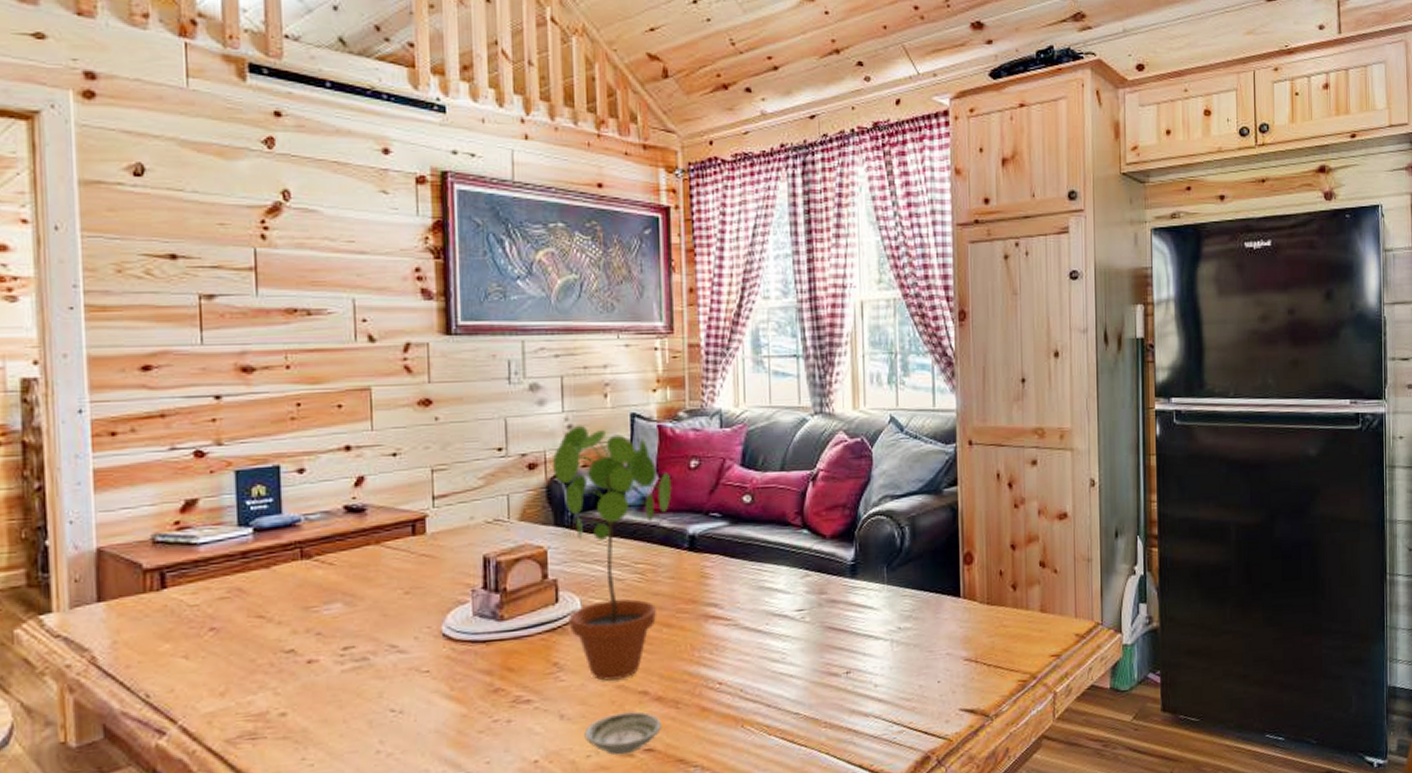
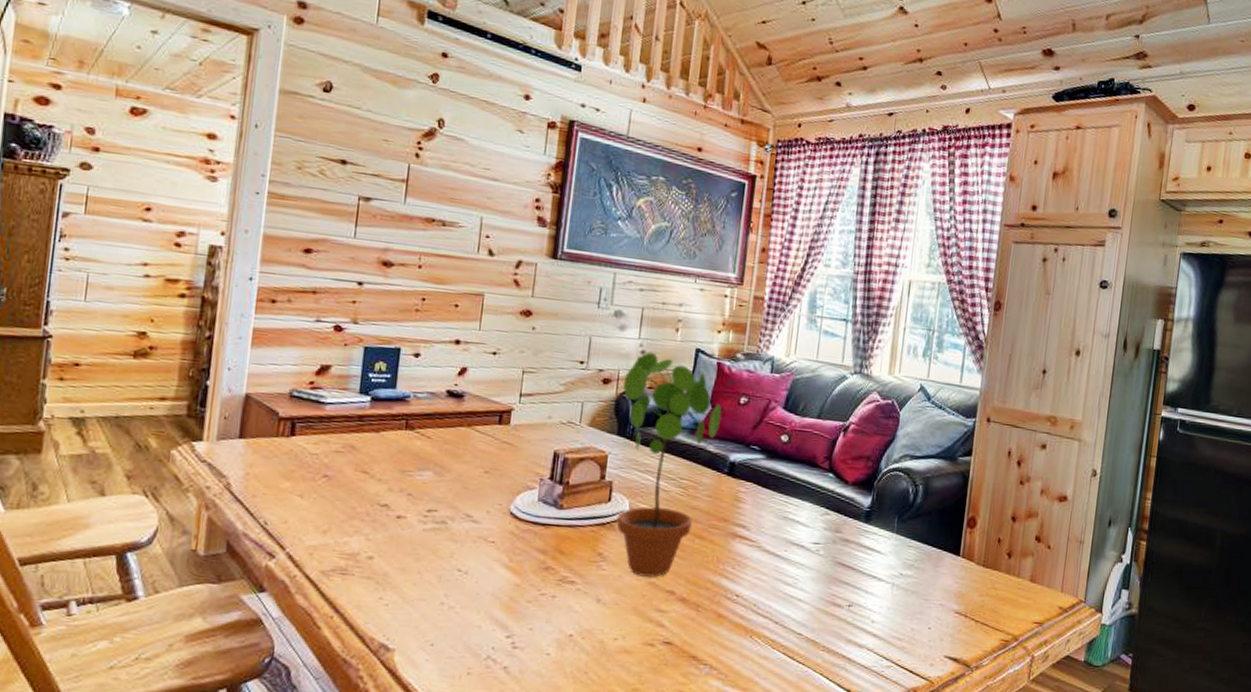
saucer: present [584,711,663,755] -> none [615,606,683,643]

